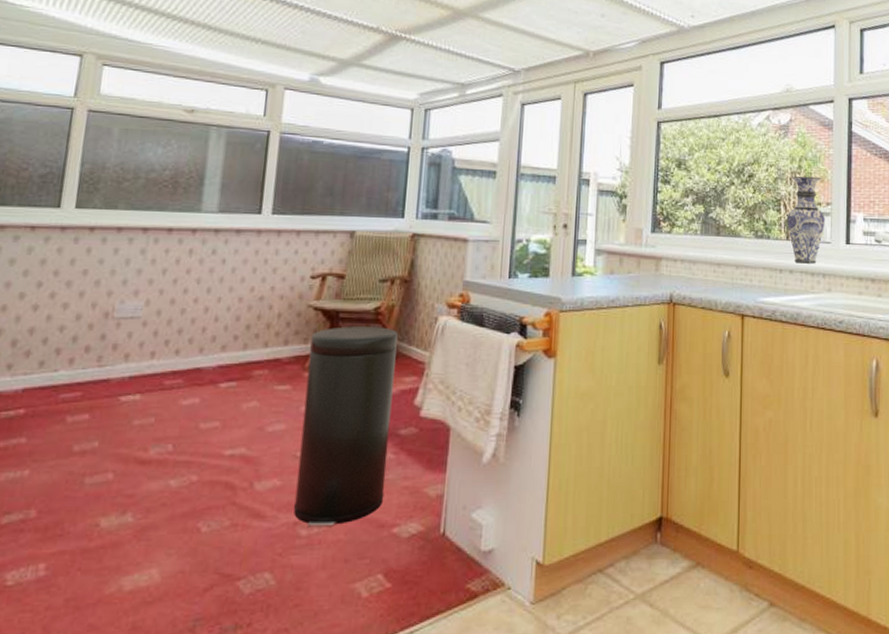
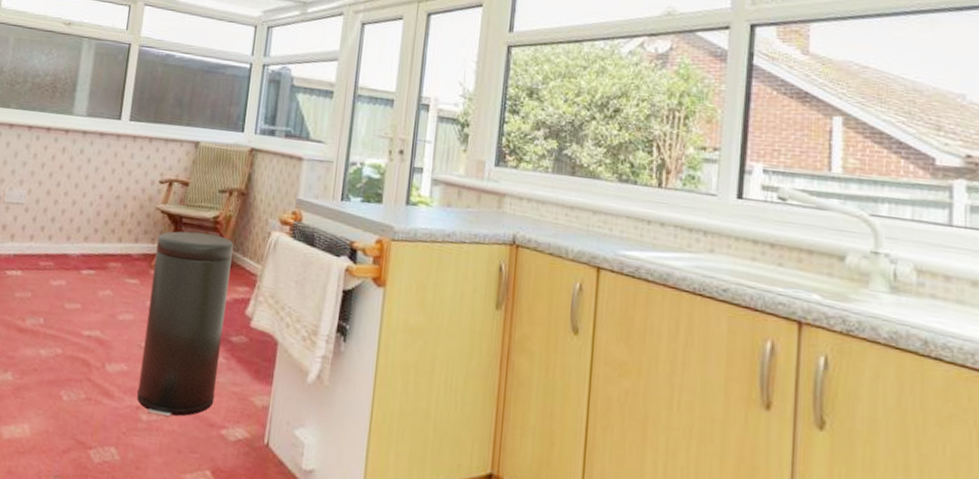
vase: present [786,176,826,264] -> none [659,114,711,218]

